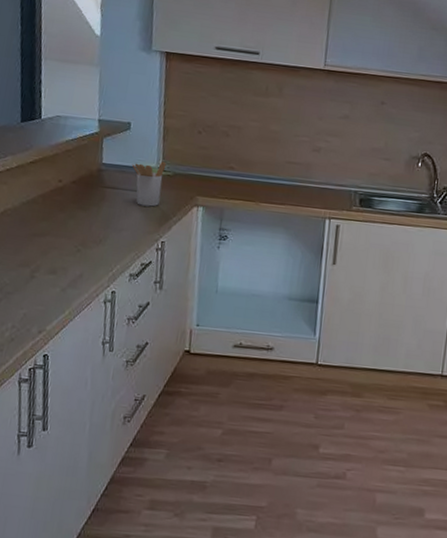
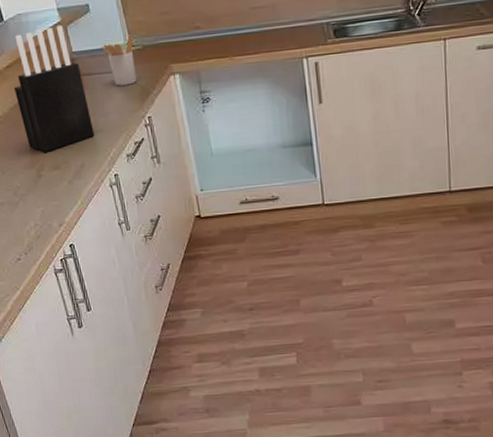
knife block: none [30,134,106,255] -> present [13,25,95,152]

